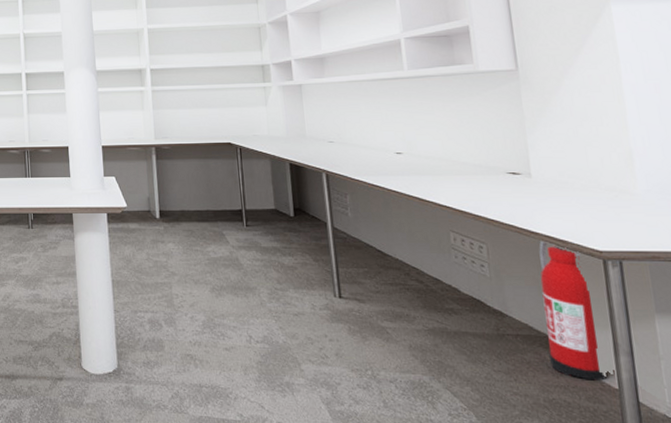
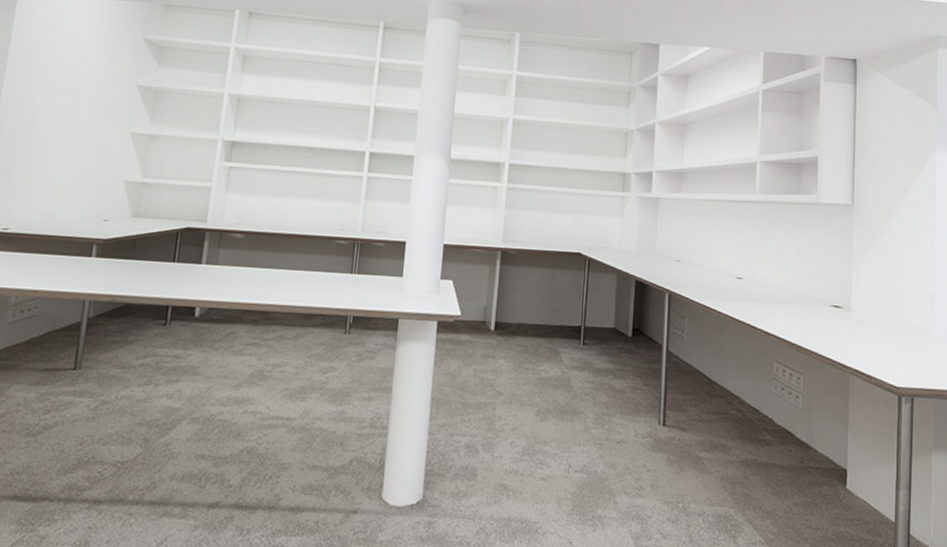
fire extinguisher: present [539,242,607,381] -> none [842,376,887,514]

